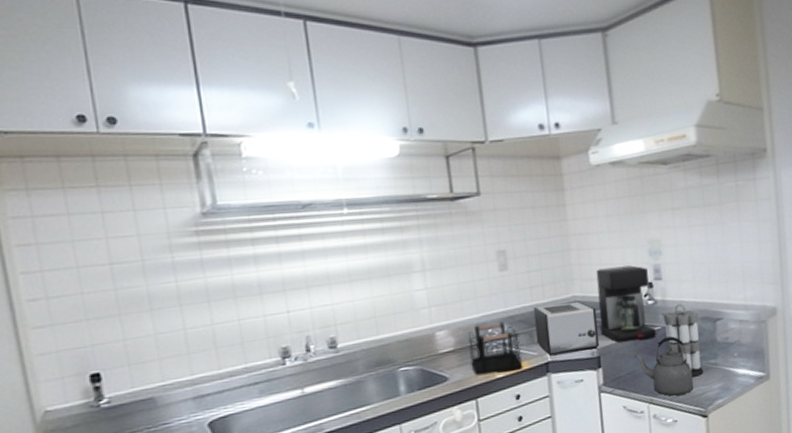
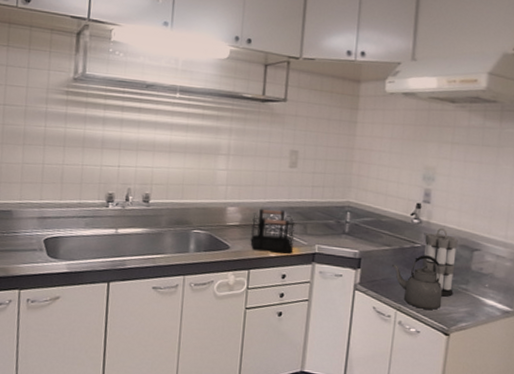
toaster: present [533,301,600,357] -> none [309,204,366,252]
coffee maker: present [596,265,656,344] -> none [366,182,419,254]

